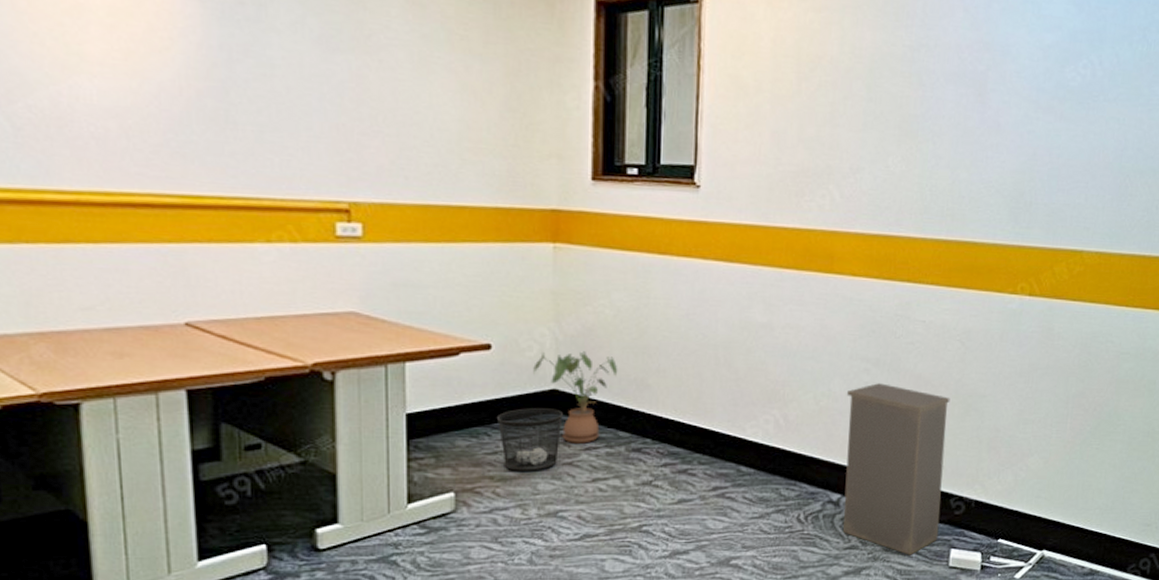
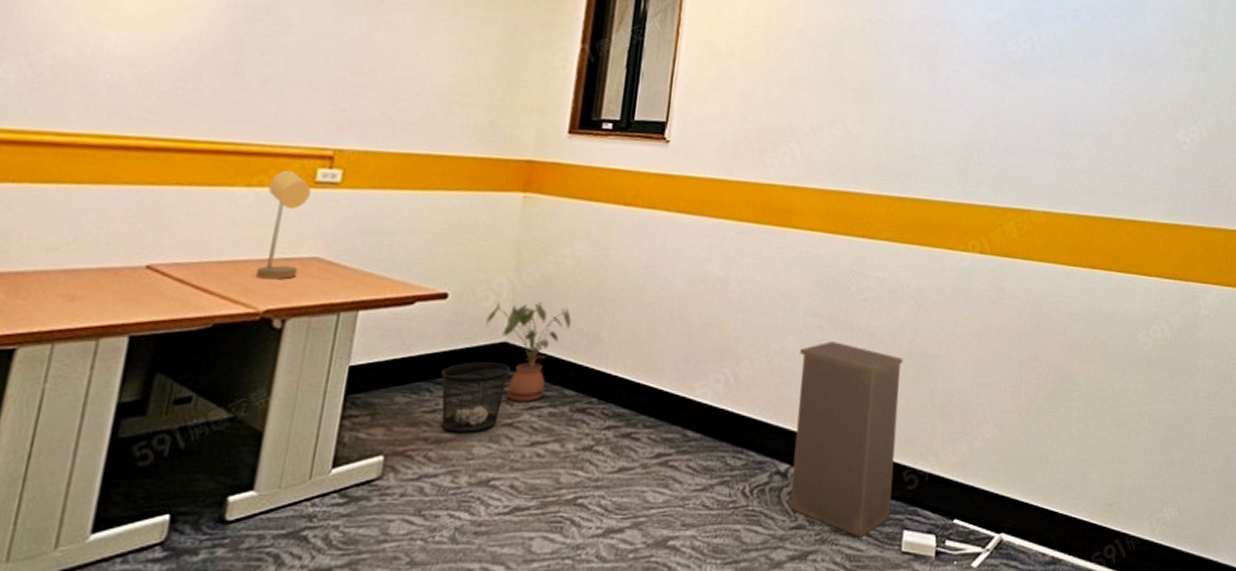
desk lamp: none [289,225,337,335] -> present [256,171,311,280]

